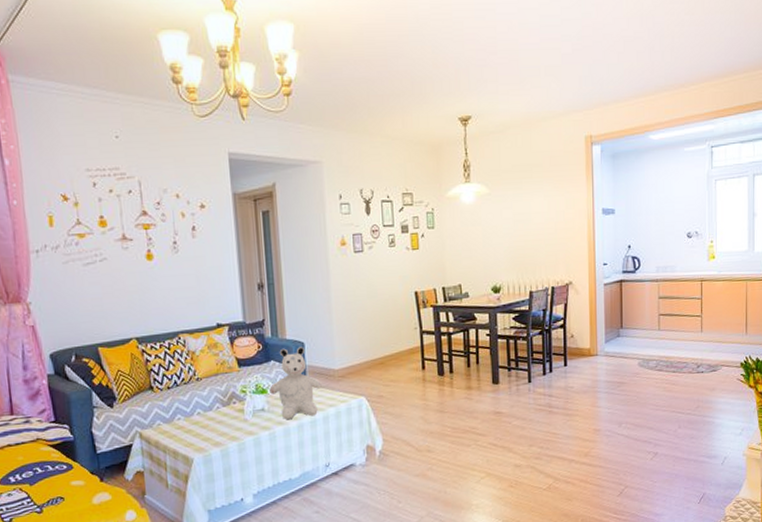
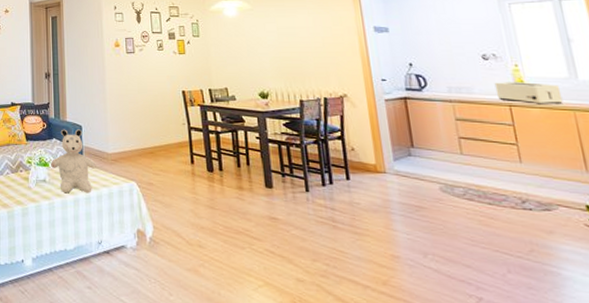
toaster: none [693,257,740,278] -> present [494,82,563,105]

